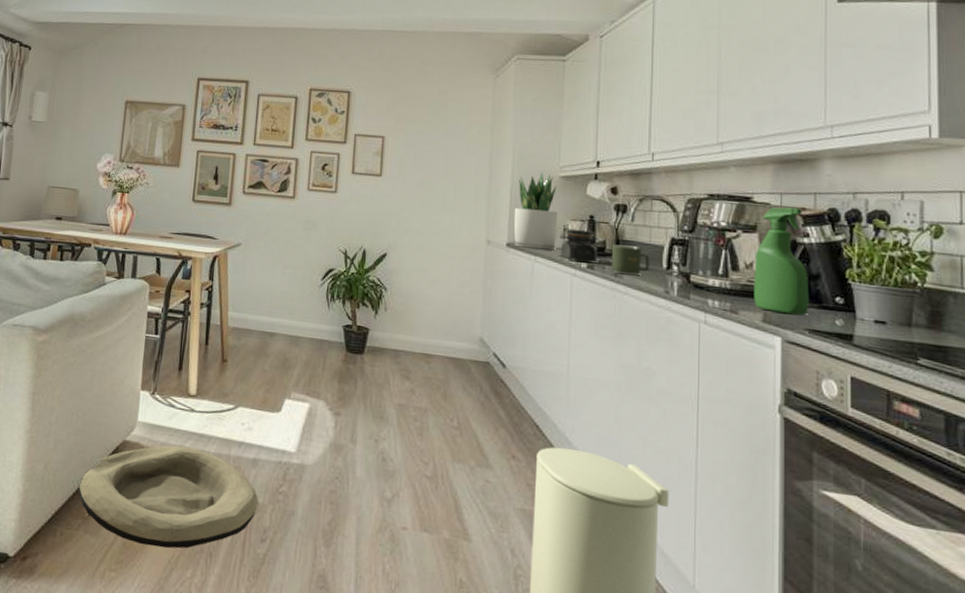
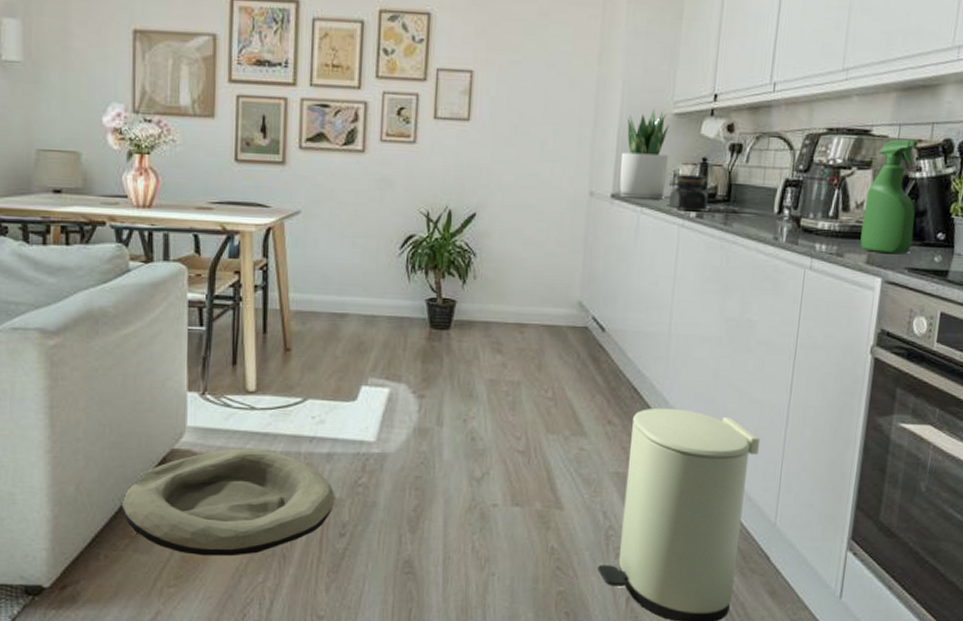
mug: present [611,244,650,276] -> none [722,189,762,223]

